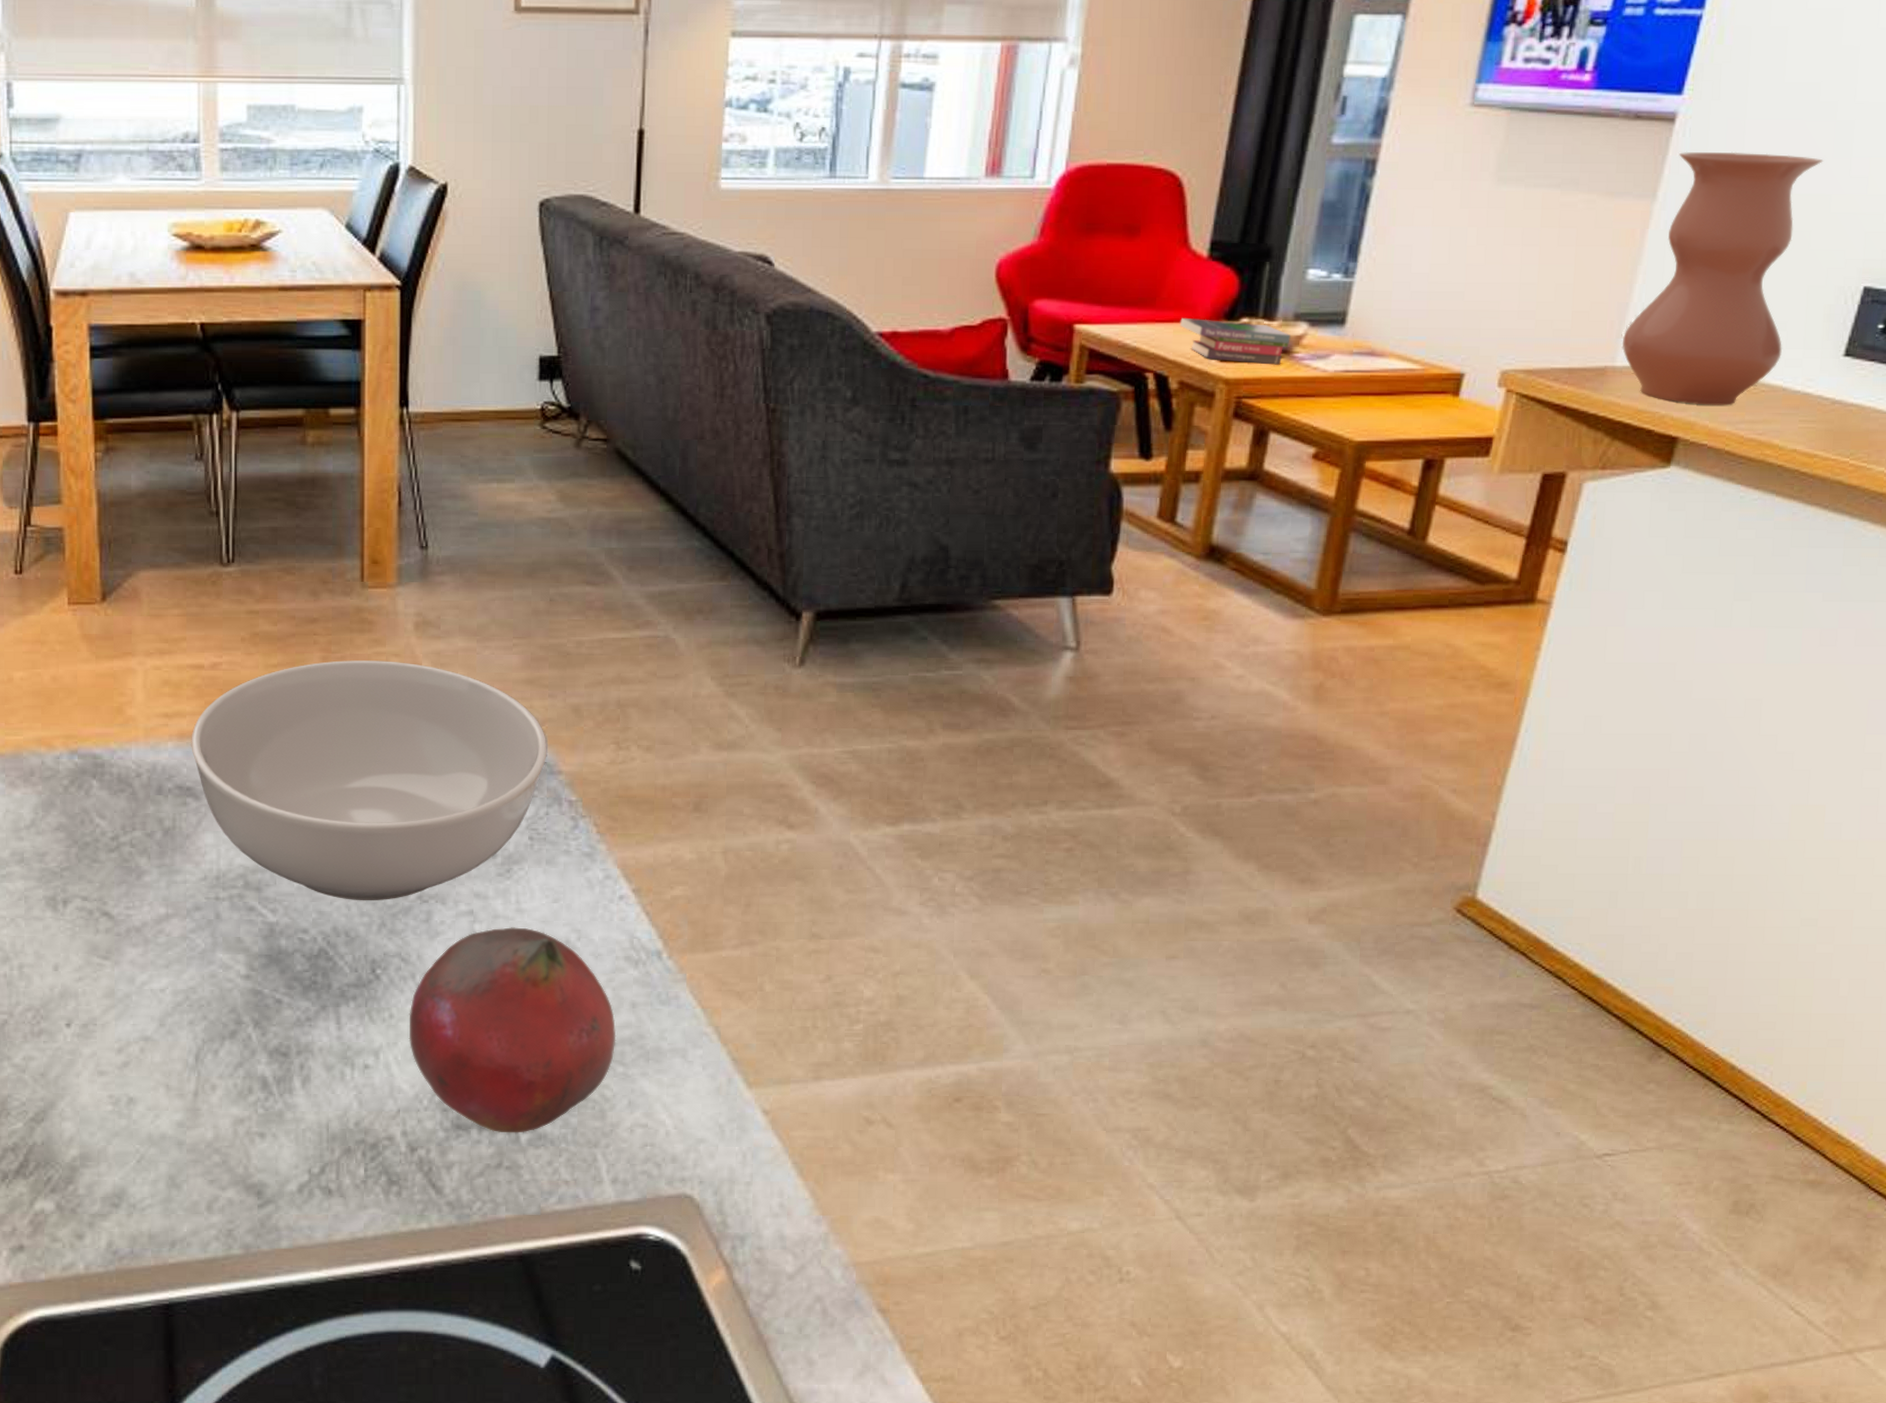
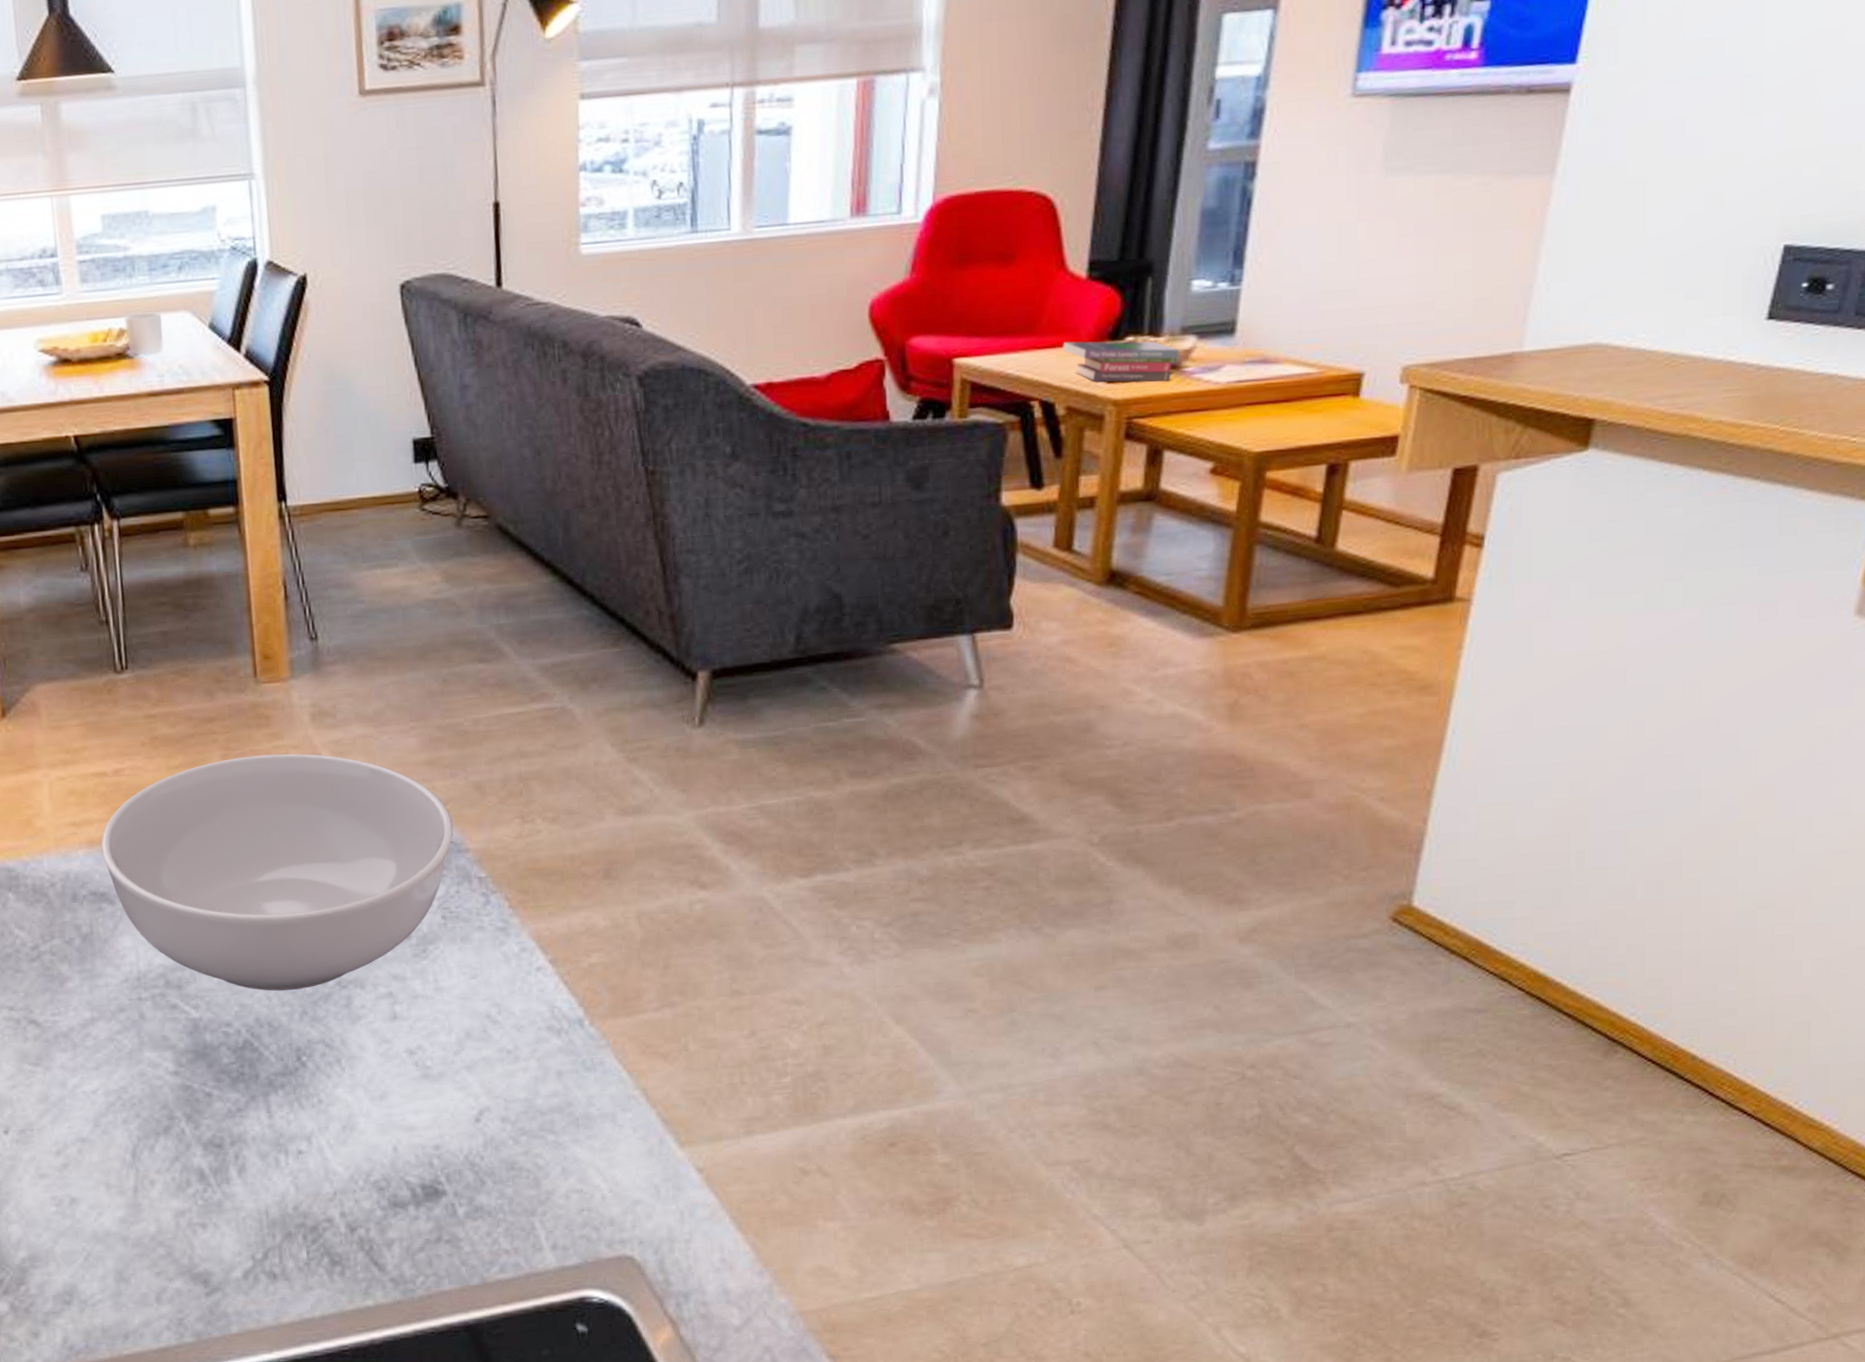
mug: none [260,206,299,249] -> present [123,312,164,356]
fruit: present [408,927,616,1133] -> none [337,1006,545,1208]
vase: present [1622,151,1824,406] -> none [1528,115,1732,383]

